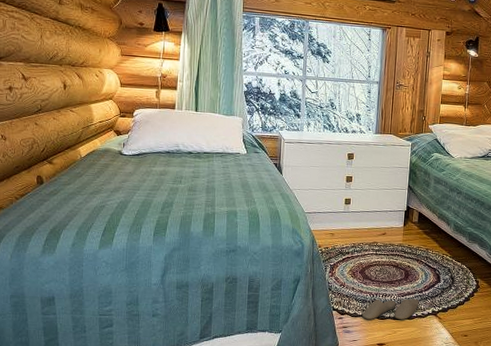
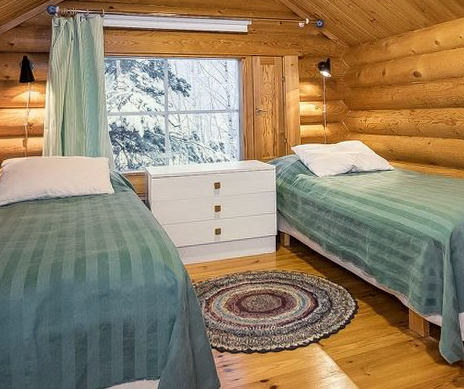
slippers: present [362,298,419,320] -> none [242,326,300,355]

